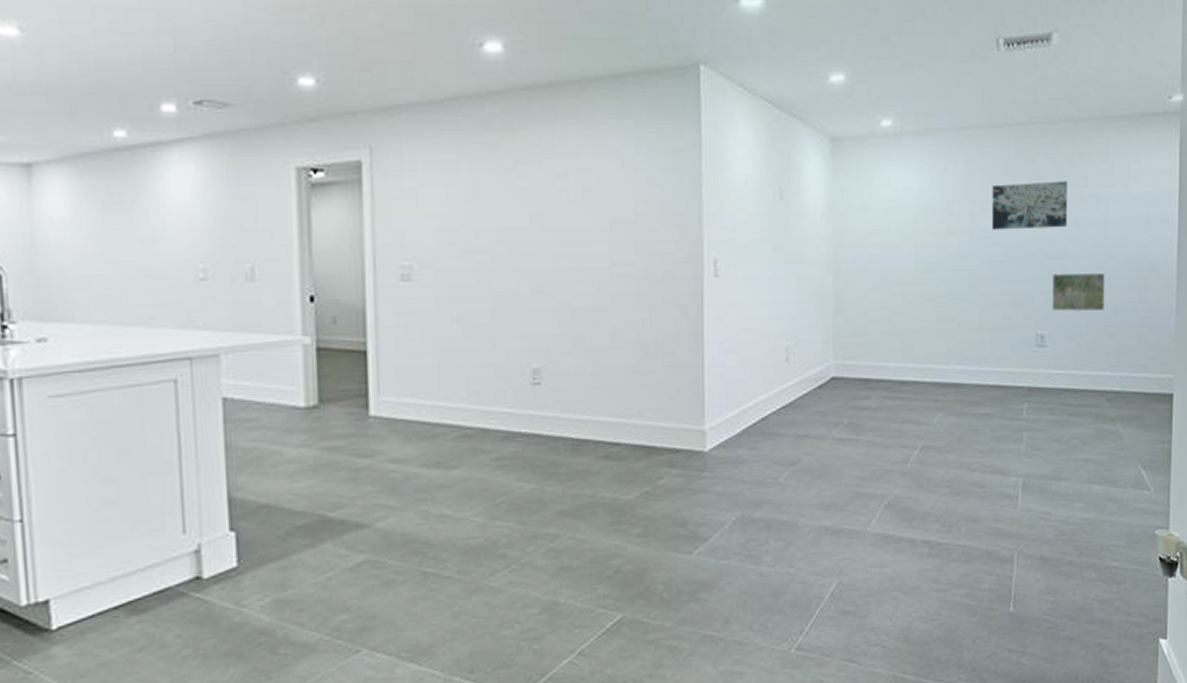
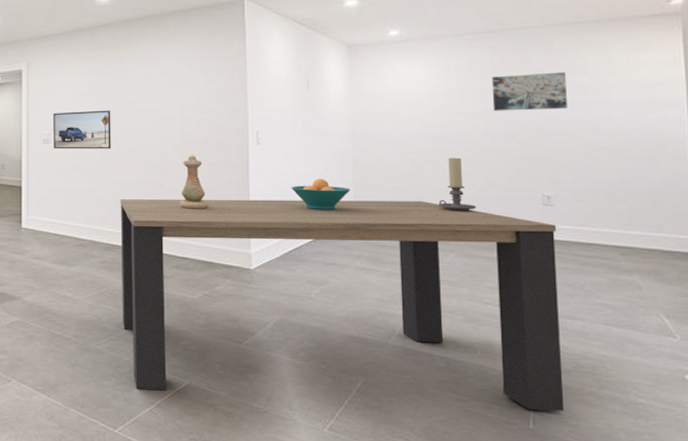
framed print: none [416,228,509,290] -> present [53,110,112,149]
dining table: none [523,348,1049,636] -> present [120,199,565,411]
vase: none [608,293,650,373] -> present [179,154,209,209]
fruit bowl: none [757,322,830,366] -> present [291,178,351,211]
candle holder: none [928,290,968,359] -> present [438,158,476,211]
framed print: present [1052,273,1105,312] -> none [556,147,612,179]

